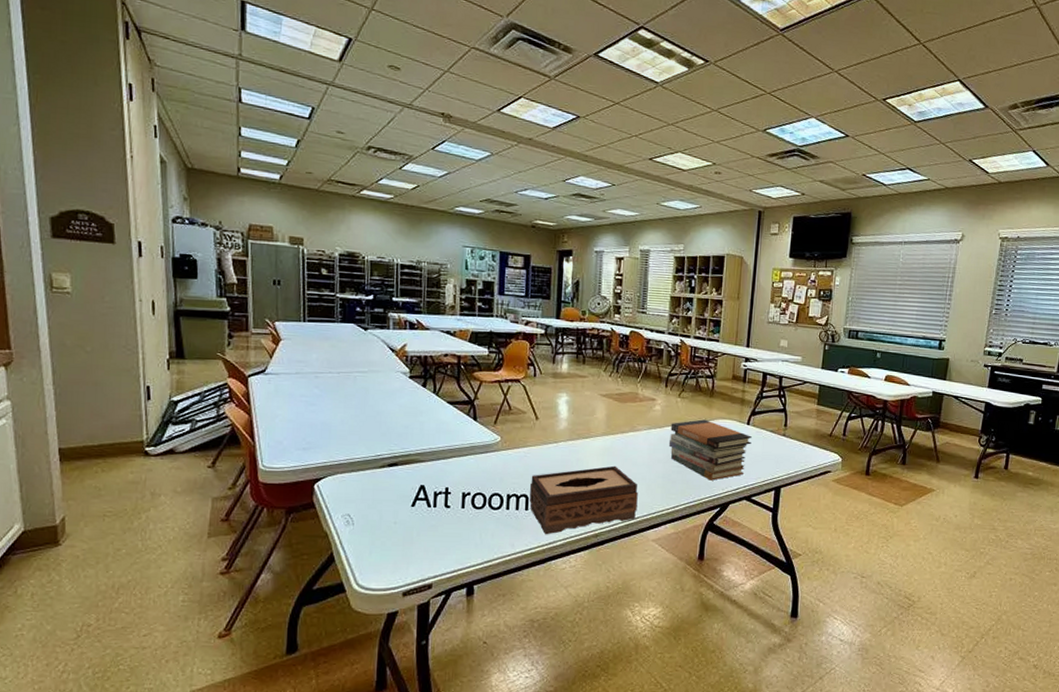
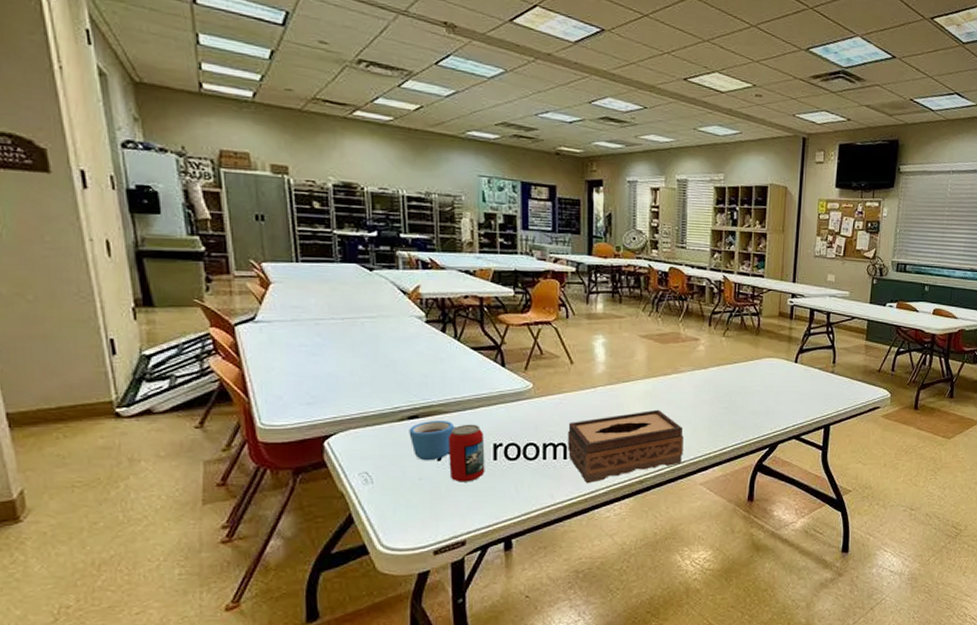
mug: none [388,468,430,506] -> present [409,420,456,461]
beverage can: none [421,473,455,528] -> present [447,424,485,482]
book stack: present [668,419,753,481] -> none [714,358,801,421]

